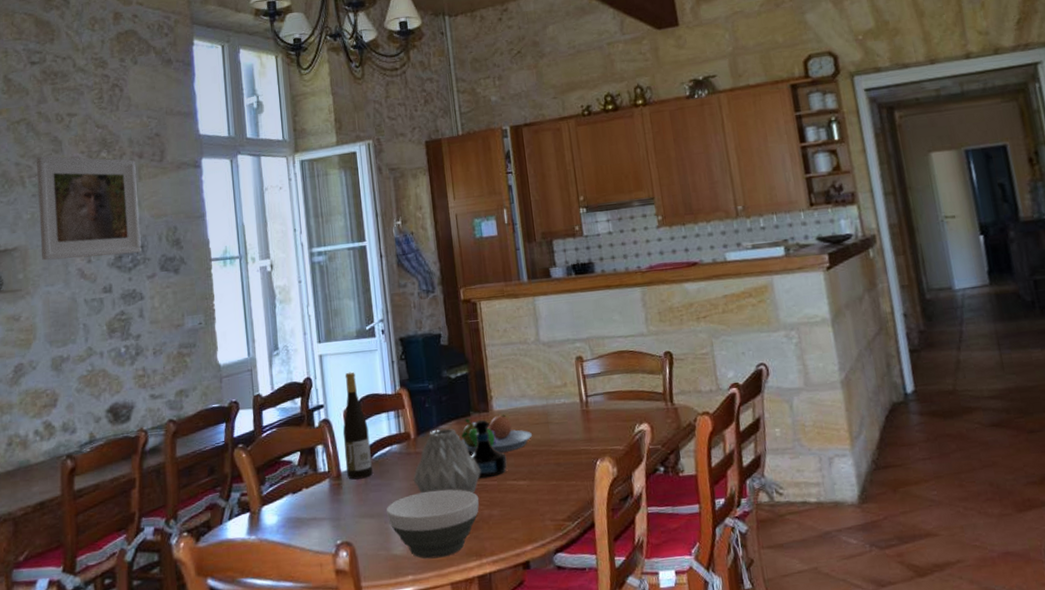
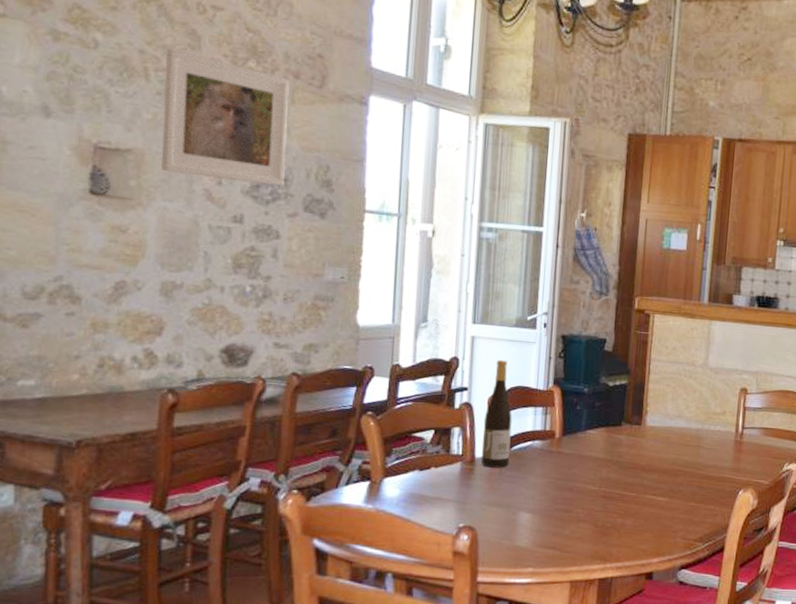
bowl: present [387,489,479,559] -> none [517,491,615,556]
vase: present [413,428,481,494] -> none [550,433,622,501]
fruit bowl: present [461,414,532,453] -> none [607,428,680,467]
tequila bottle: present [470,419,508,479] -> none [613,431,650,489]

